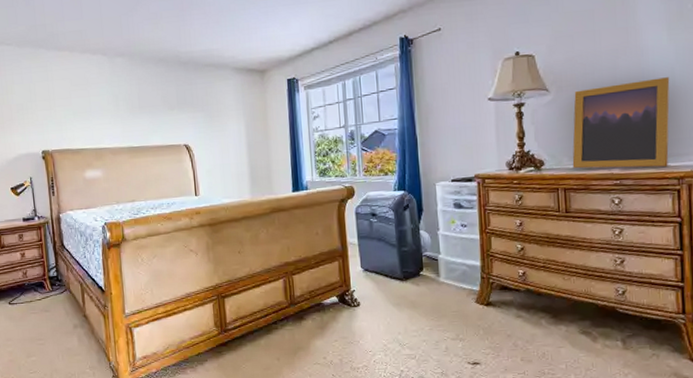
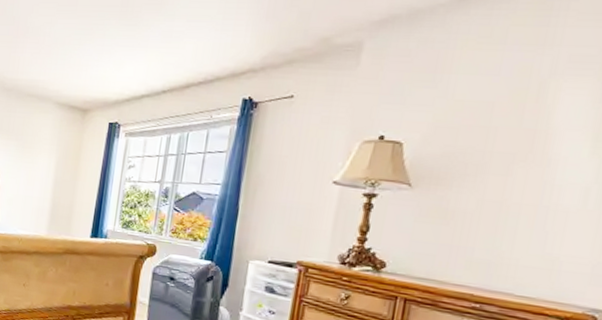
picture frame: present [572,77,670,169] -> none [421,191,581,303]

